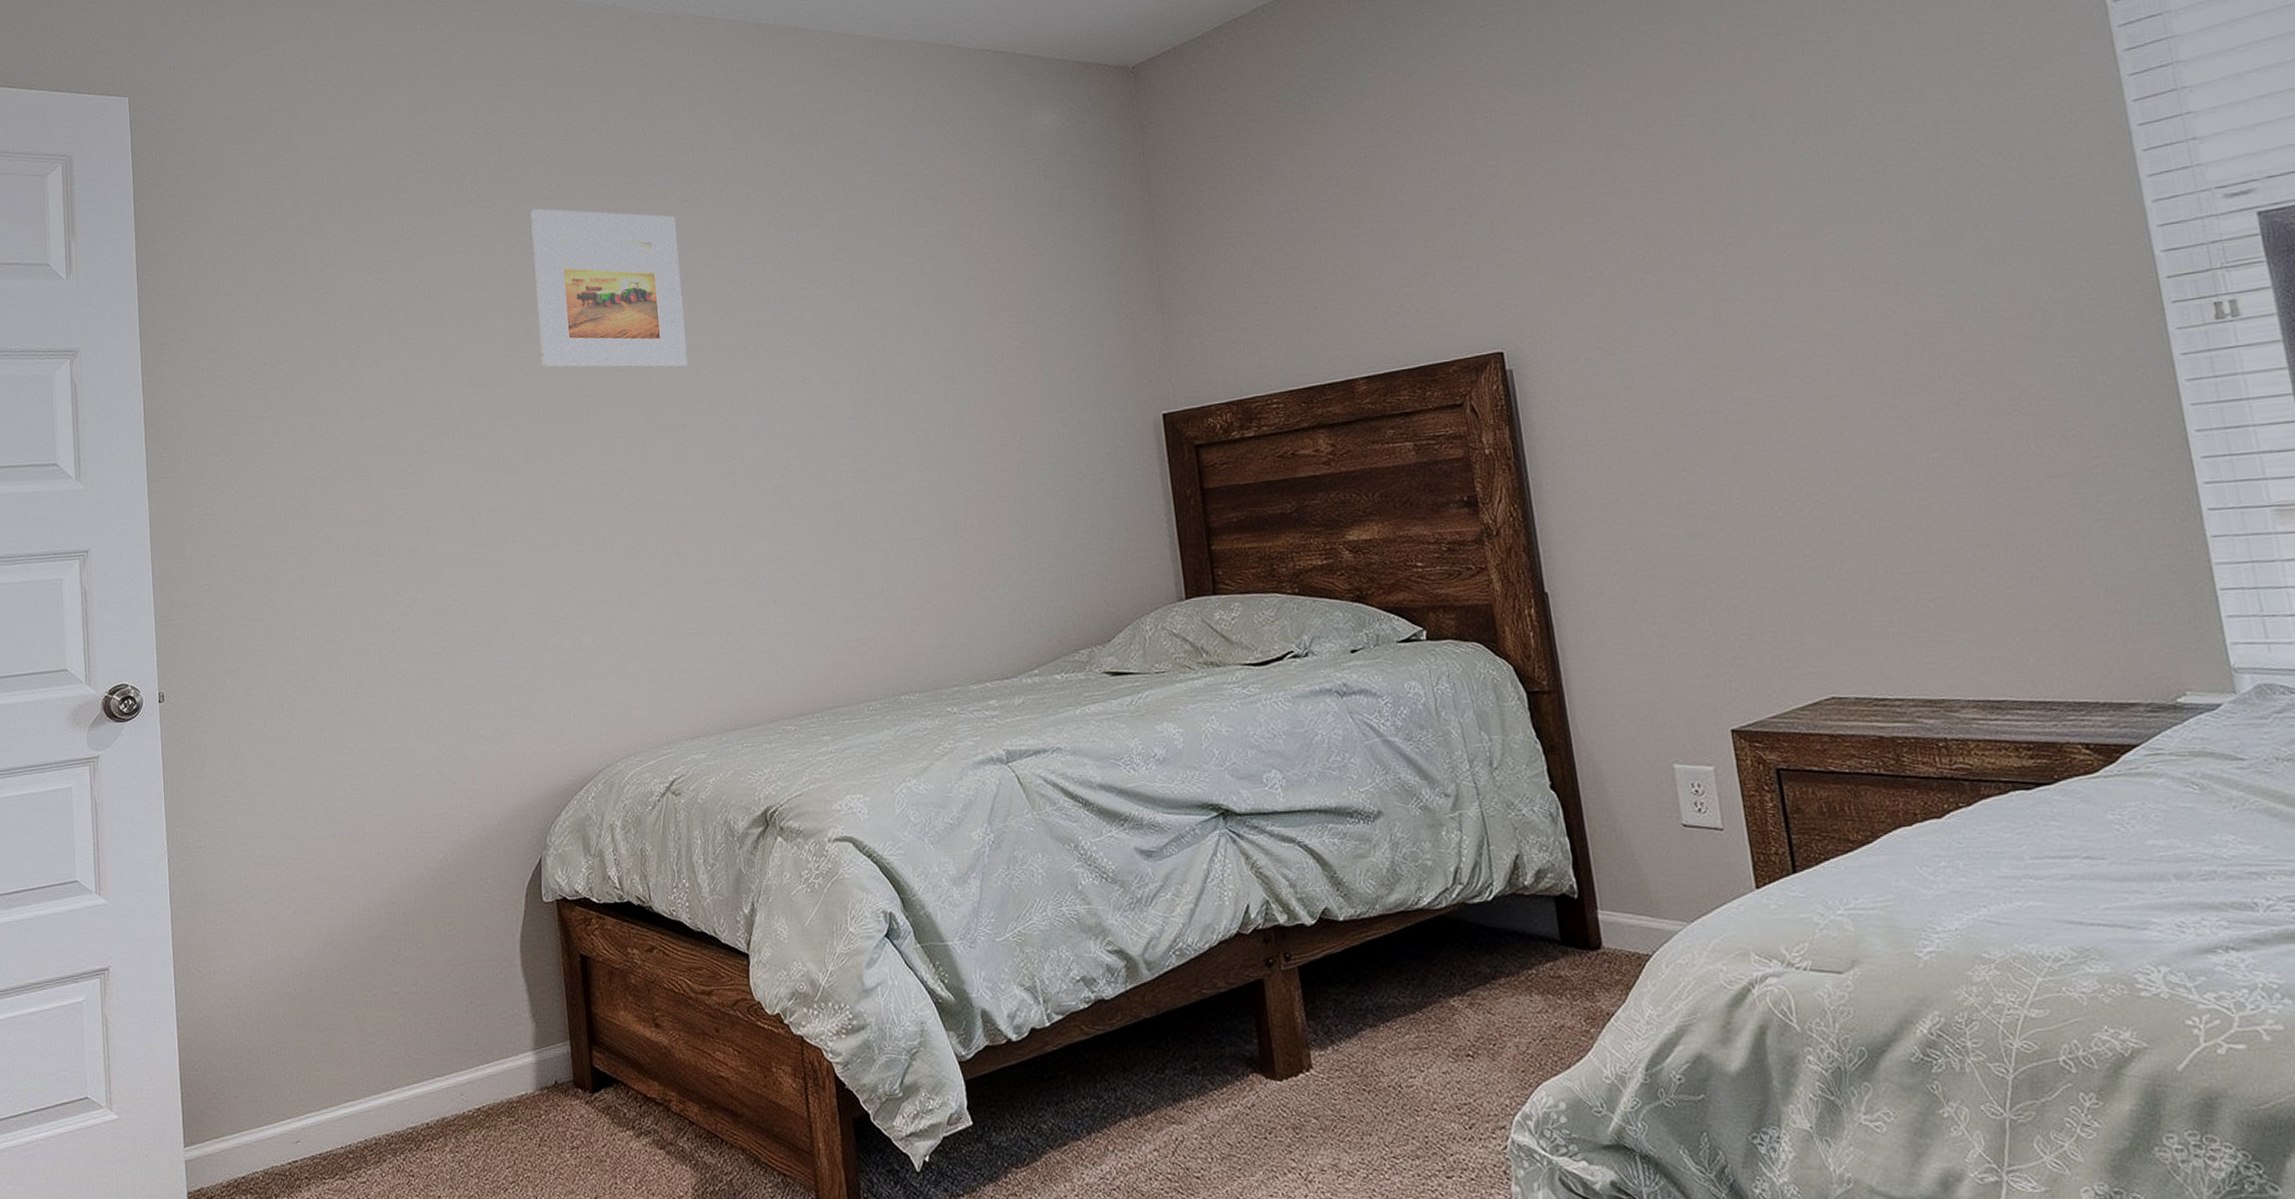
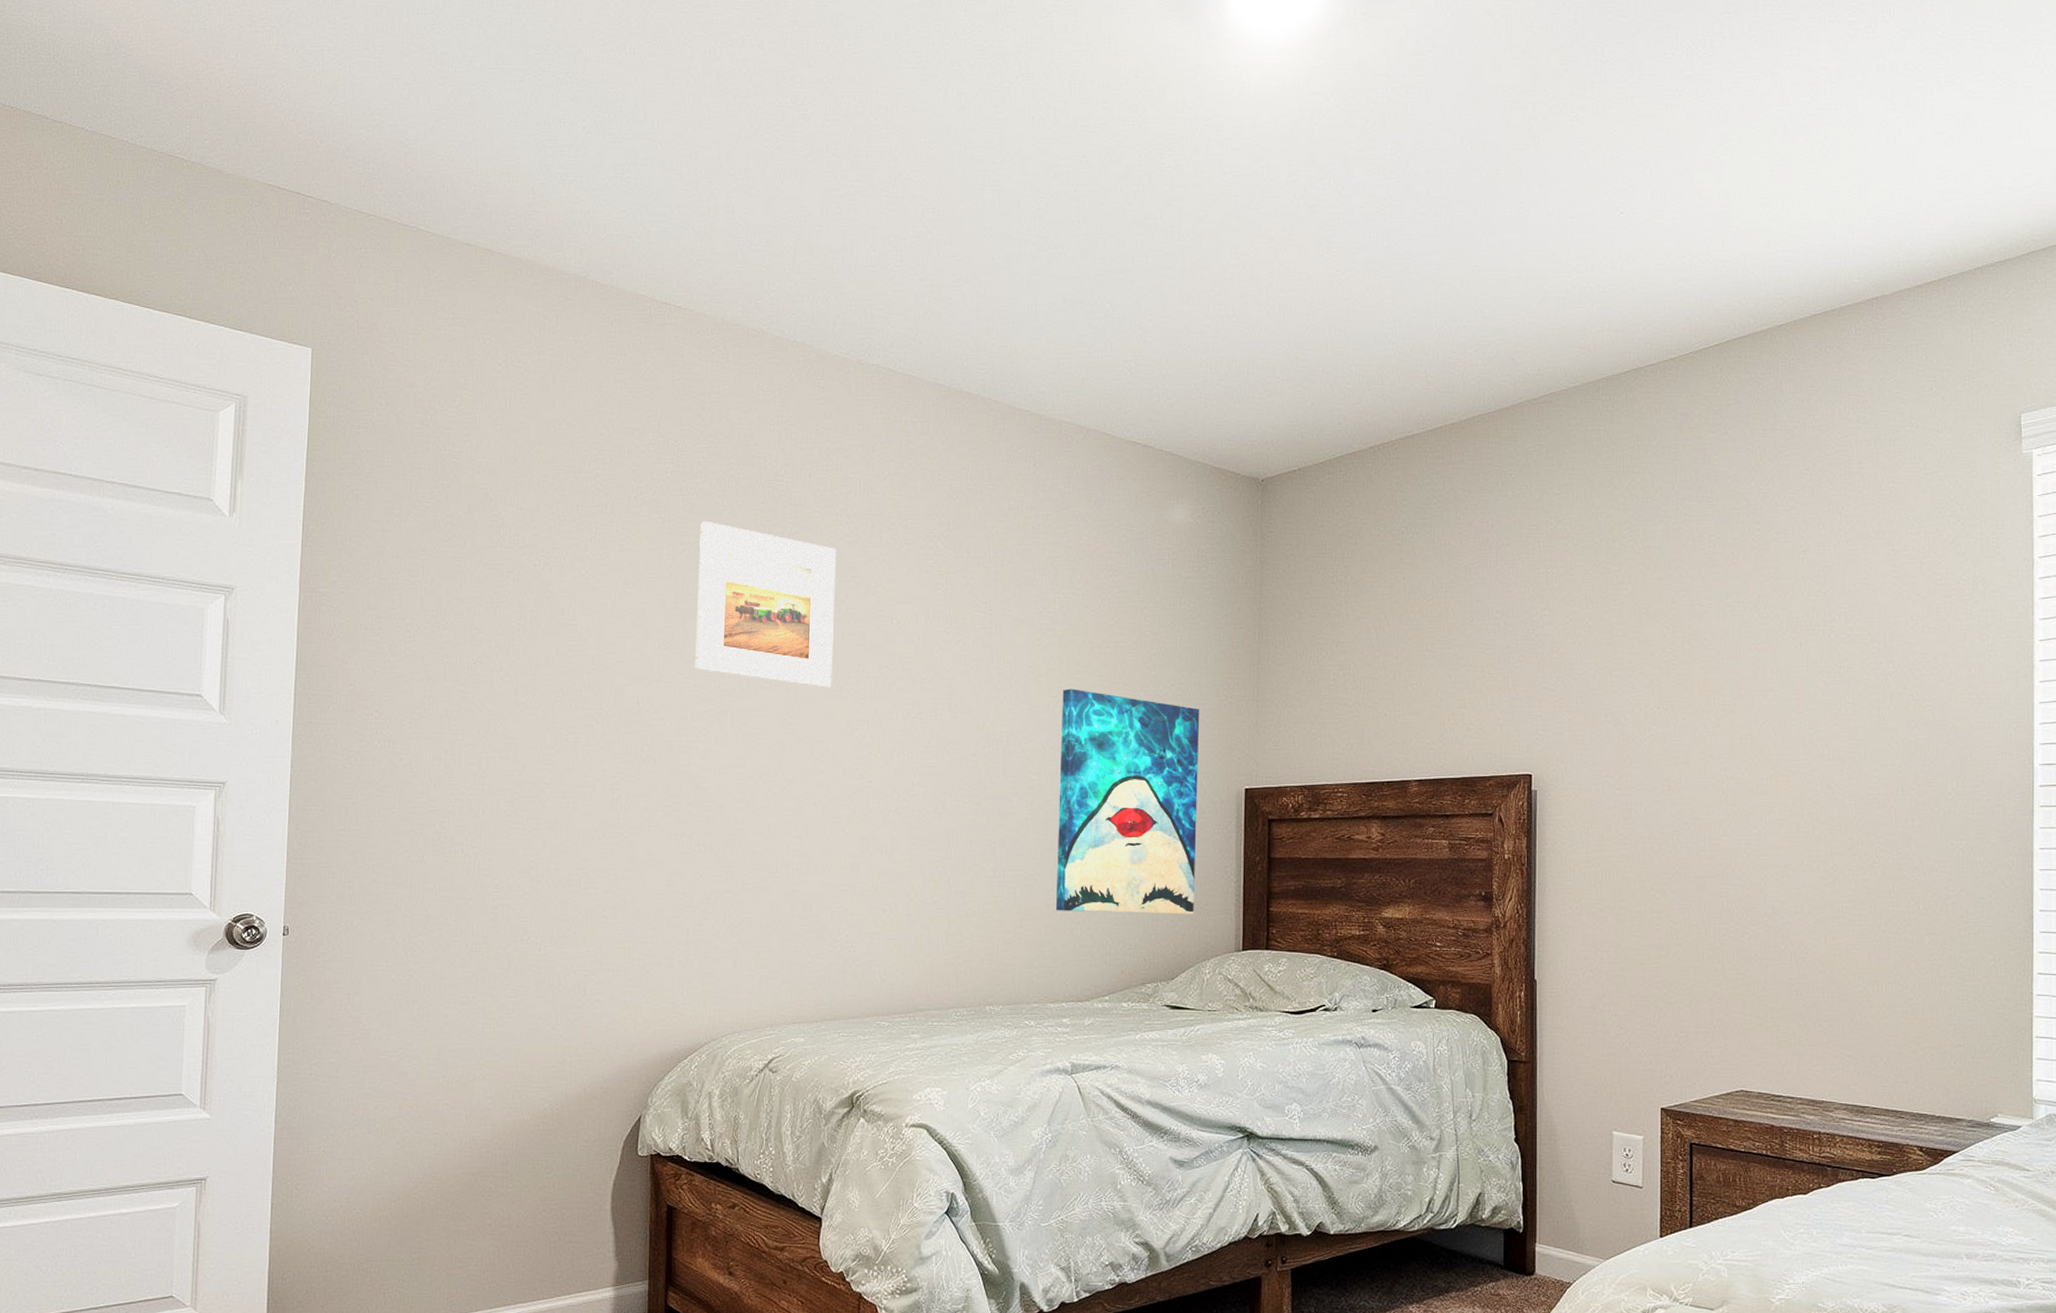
wall art: none [940,329,1124,580] -> present [1055,688,1200,915]

